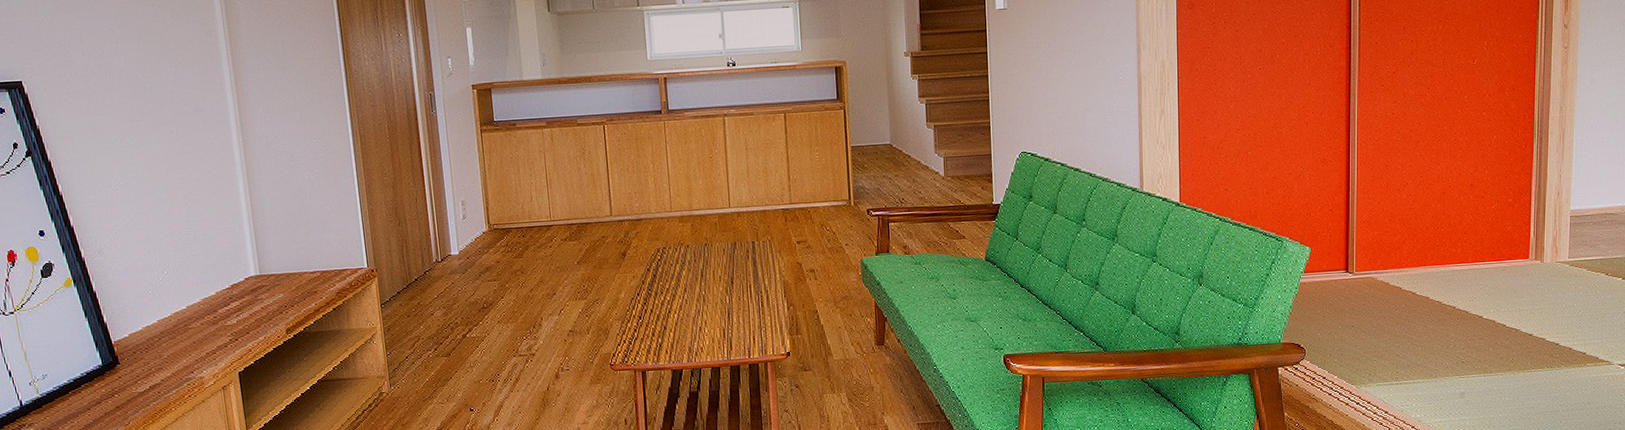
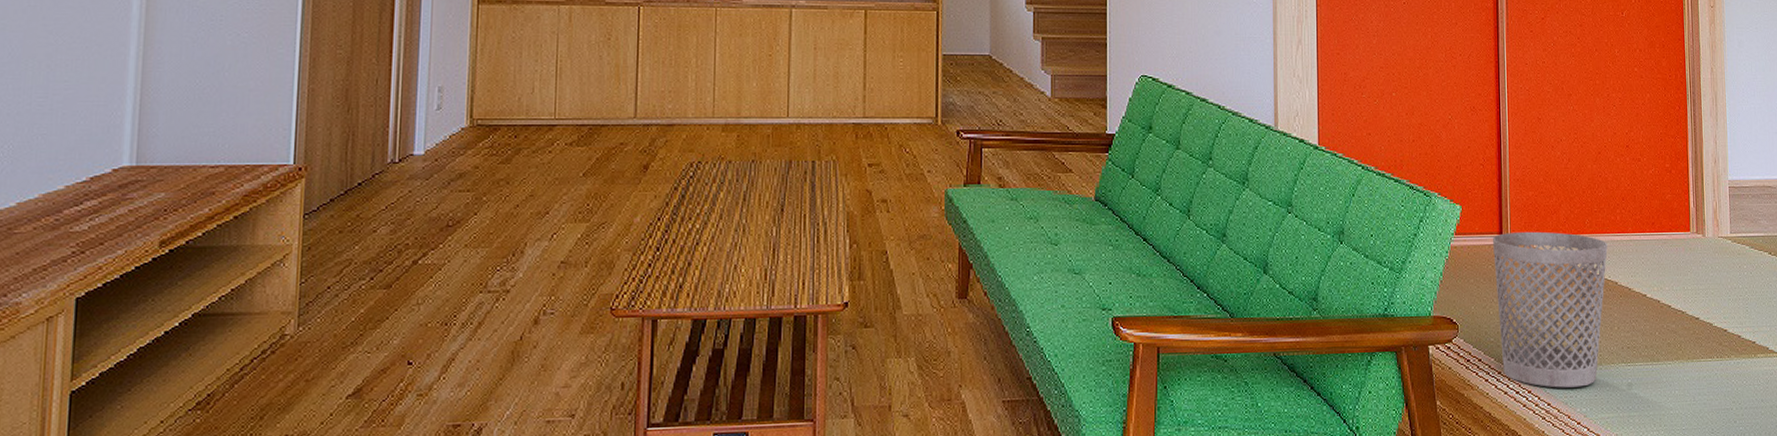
wastebasket: none [1339,266,1448,399] -> present [1493,231,1608,388]

